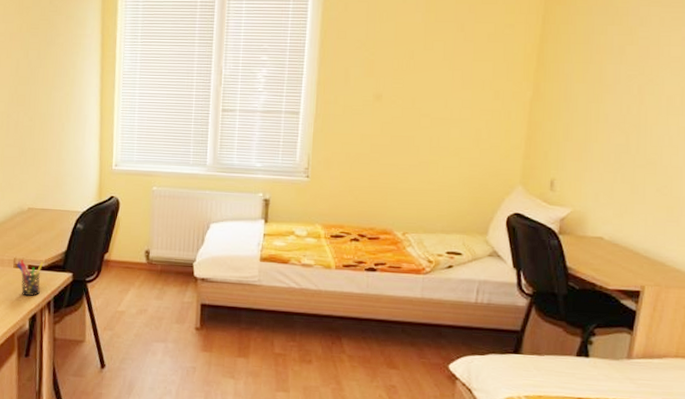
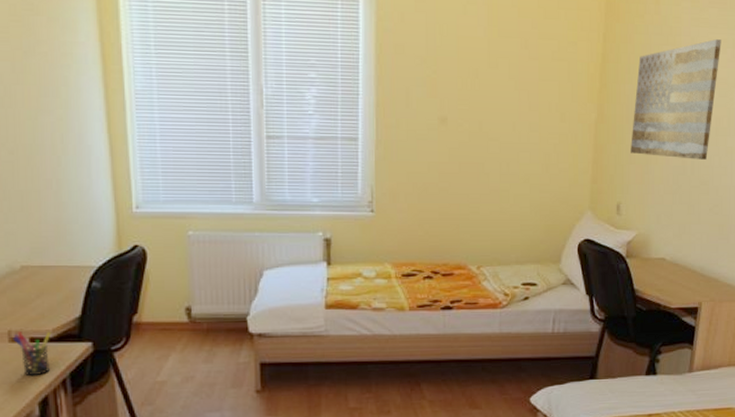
wall art: none [568,18,675,139] -> present [631,39,721,160]

